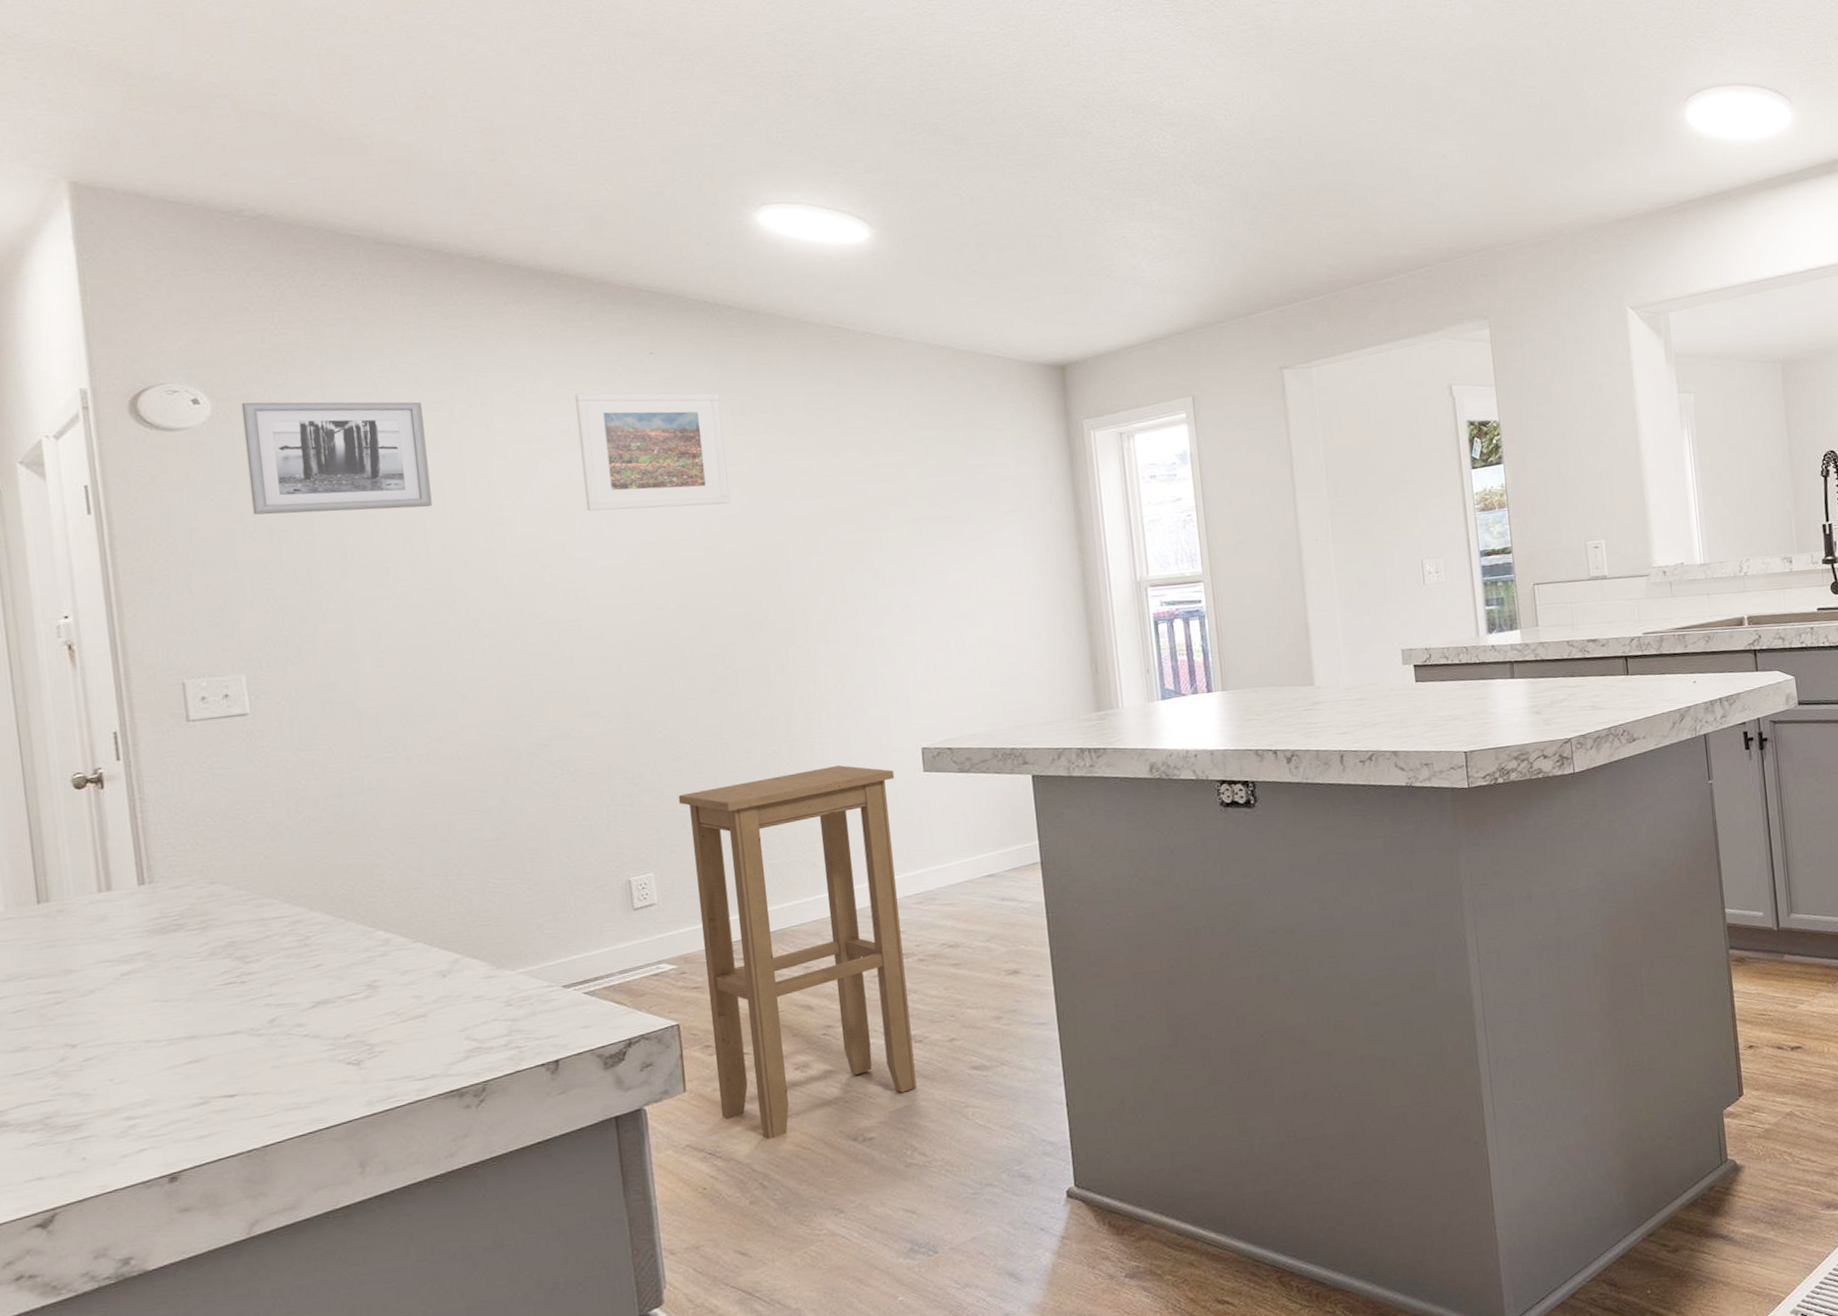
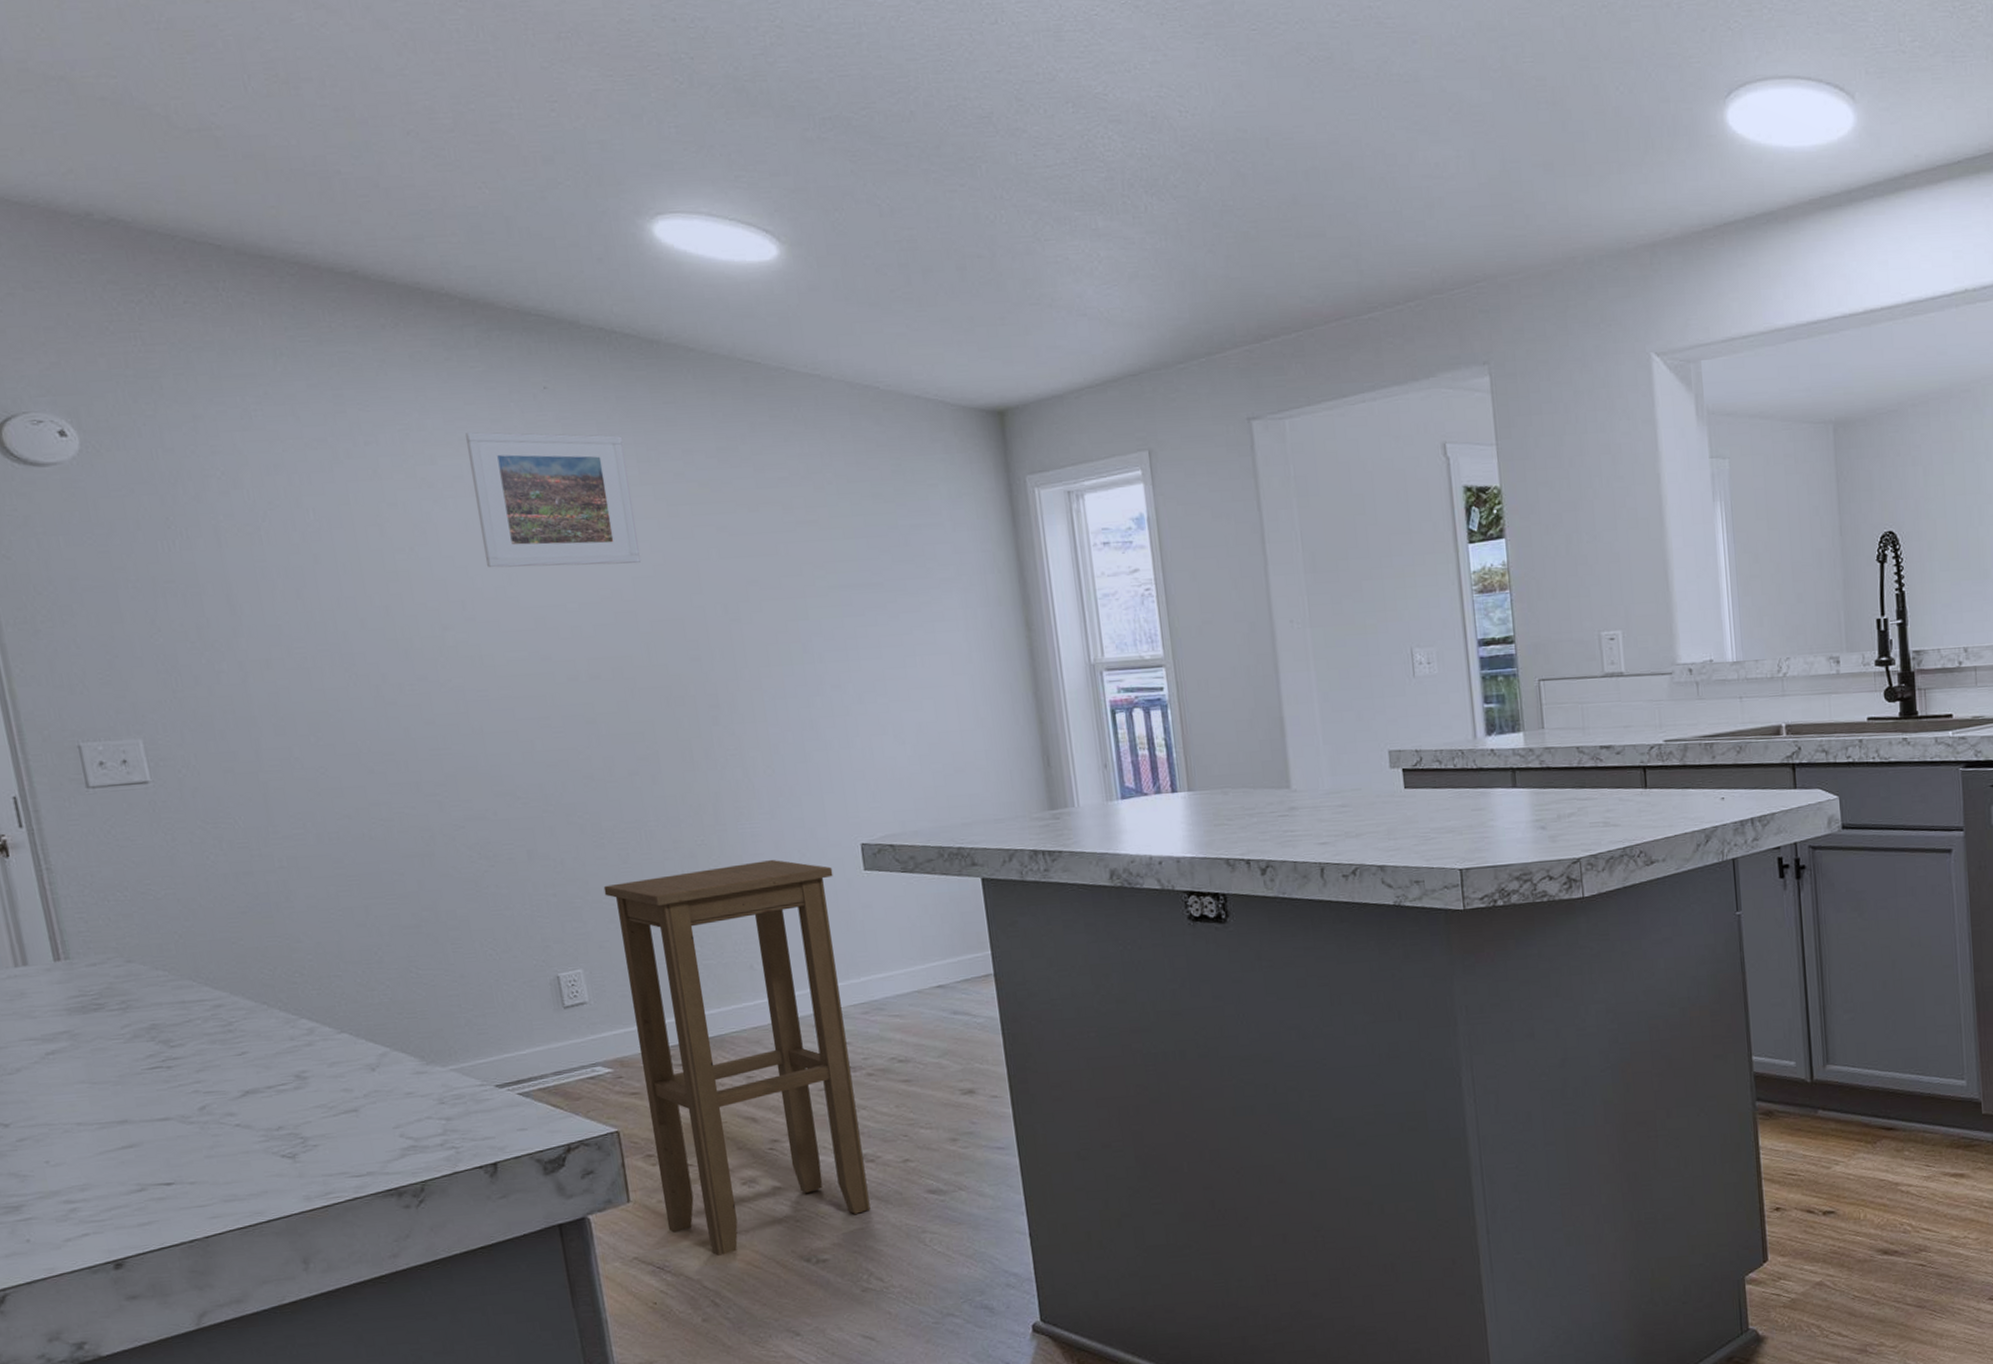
wall art: present [241,401,432,515] -> none [110,435,322,563]

